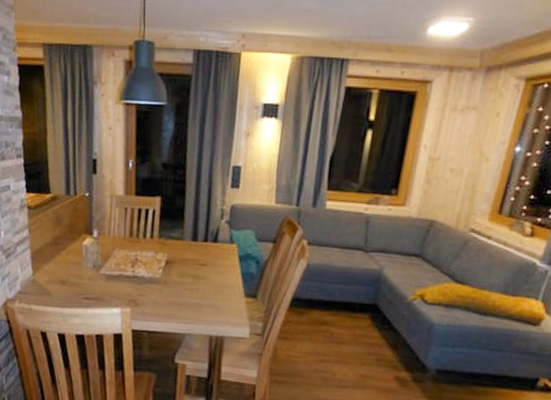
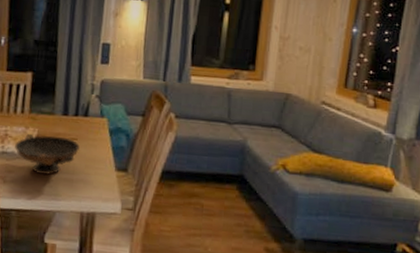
decorative bowl: none [145,259,209,299] -> present [15,134,80,175]

